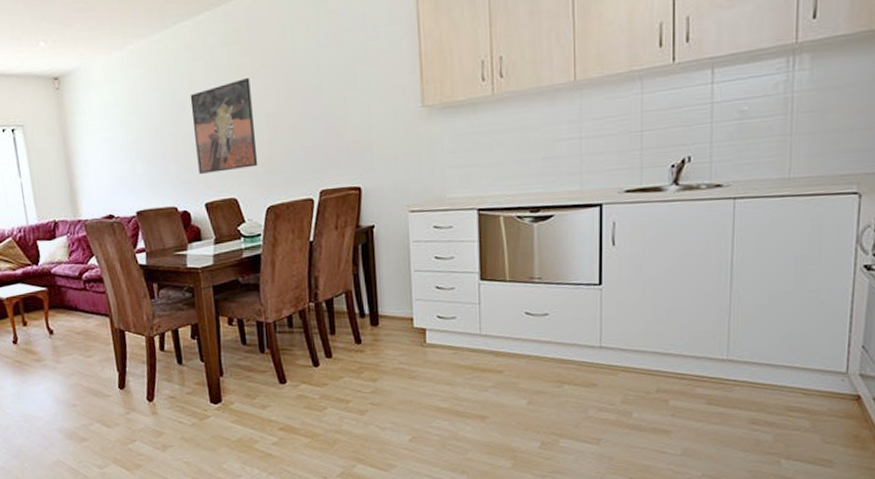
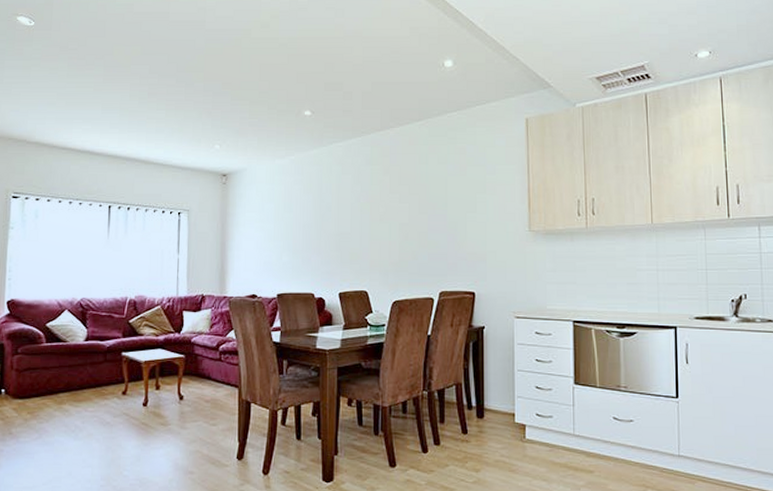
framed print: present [190,78,258,174] -> none [336,193,389,267]

